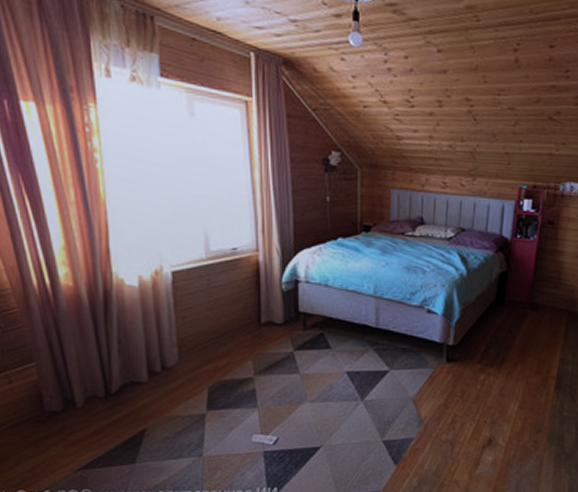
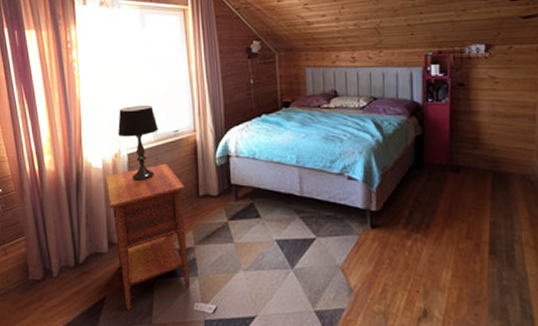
nightstand: none [143,285,248,444] -> present [105,163,190,311]
table lamp: none [157,215,212,303] -> present [117,105,158,180]

